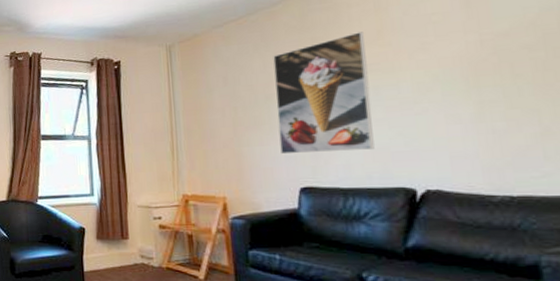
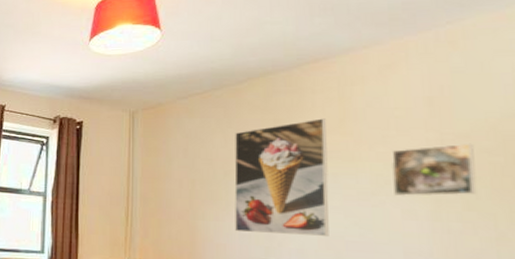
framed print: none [431,40,519,102] -> present [390,143,477,197]

